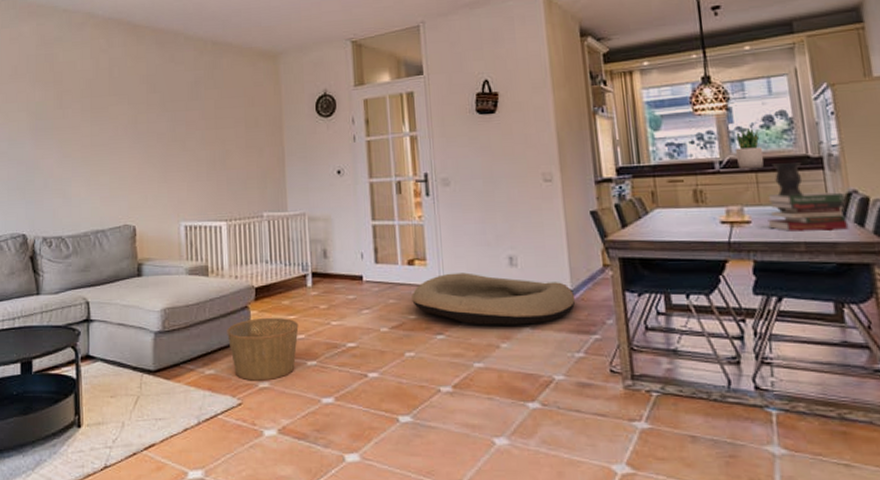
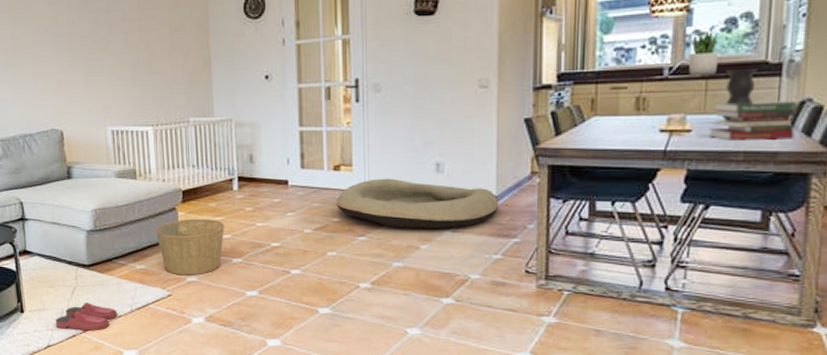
slippers: none [114,414,184,448] -> present [55,303,118,331]

